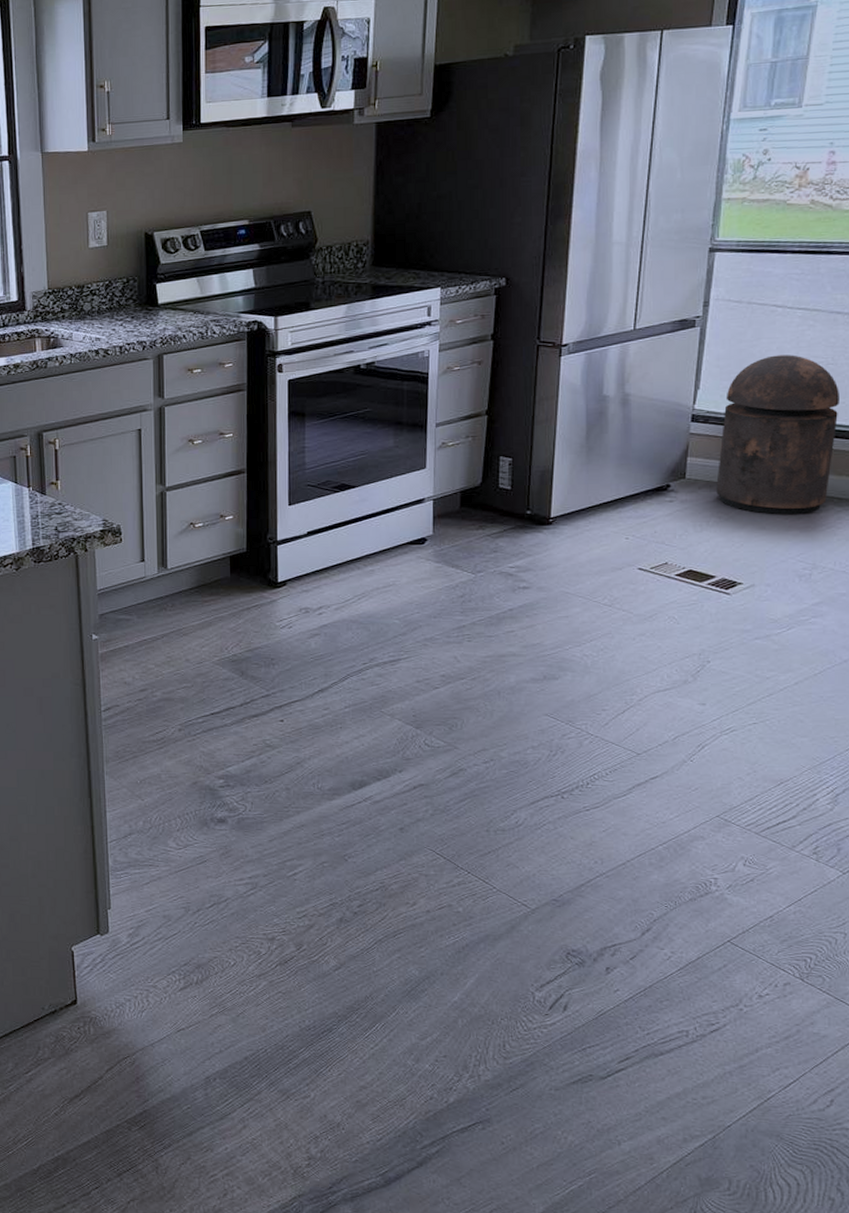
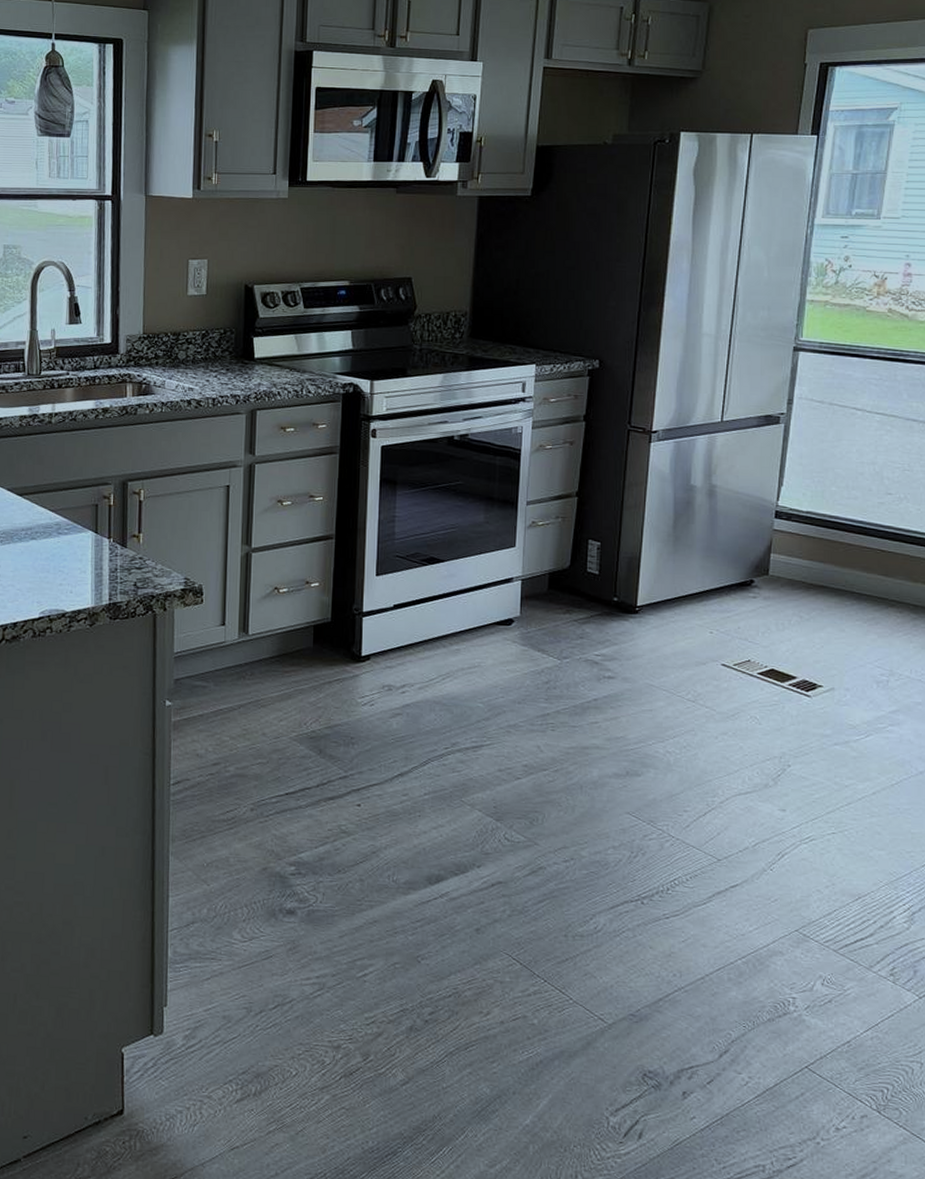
trash can: present [716,355,839,515] -> none [798,457,915,620]

